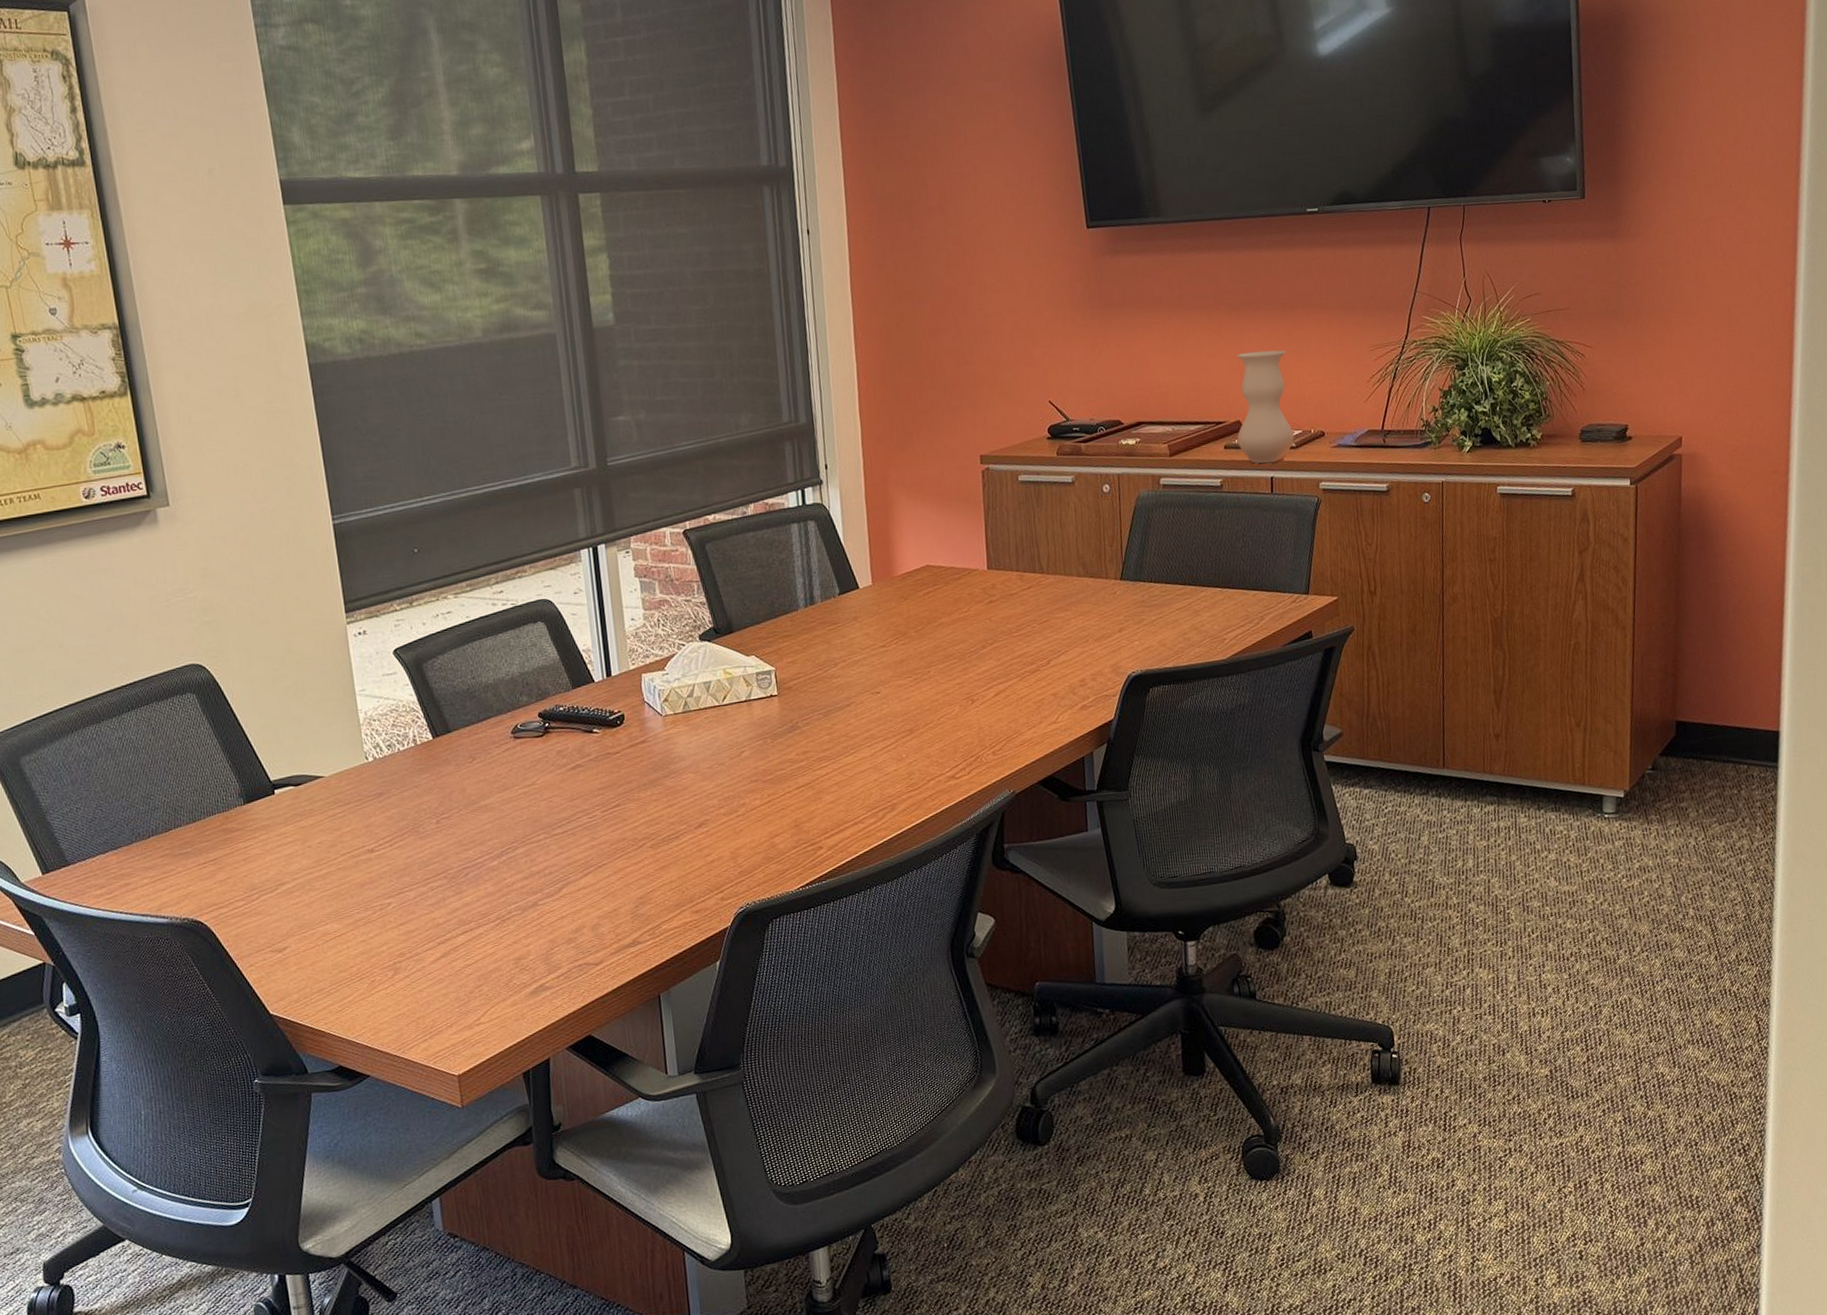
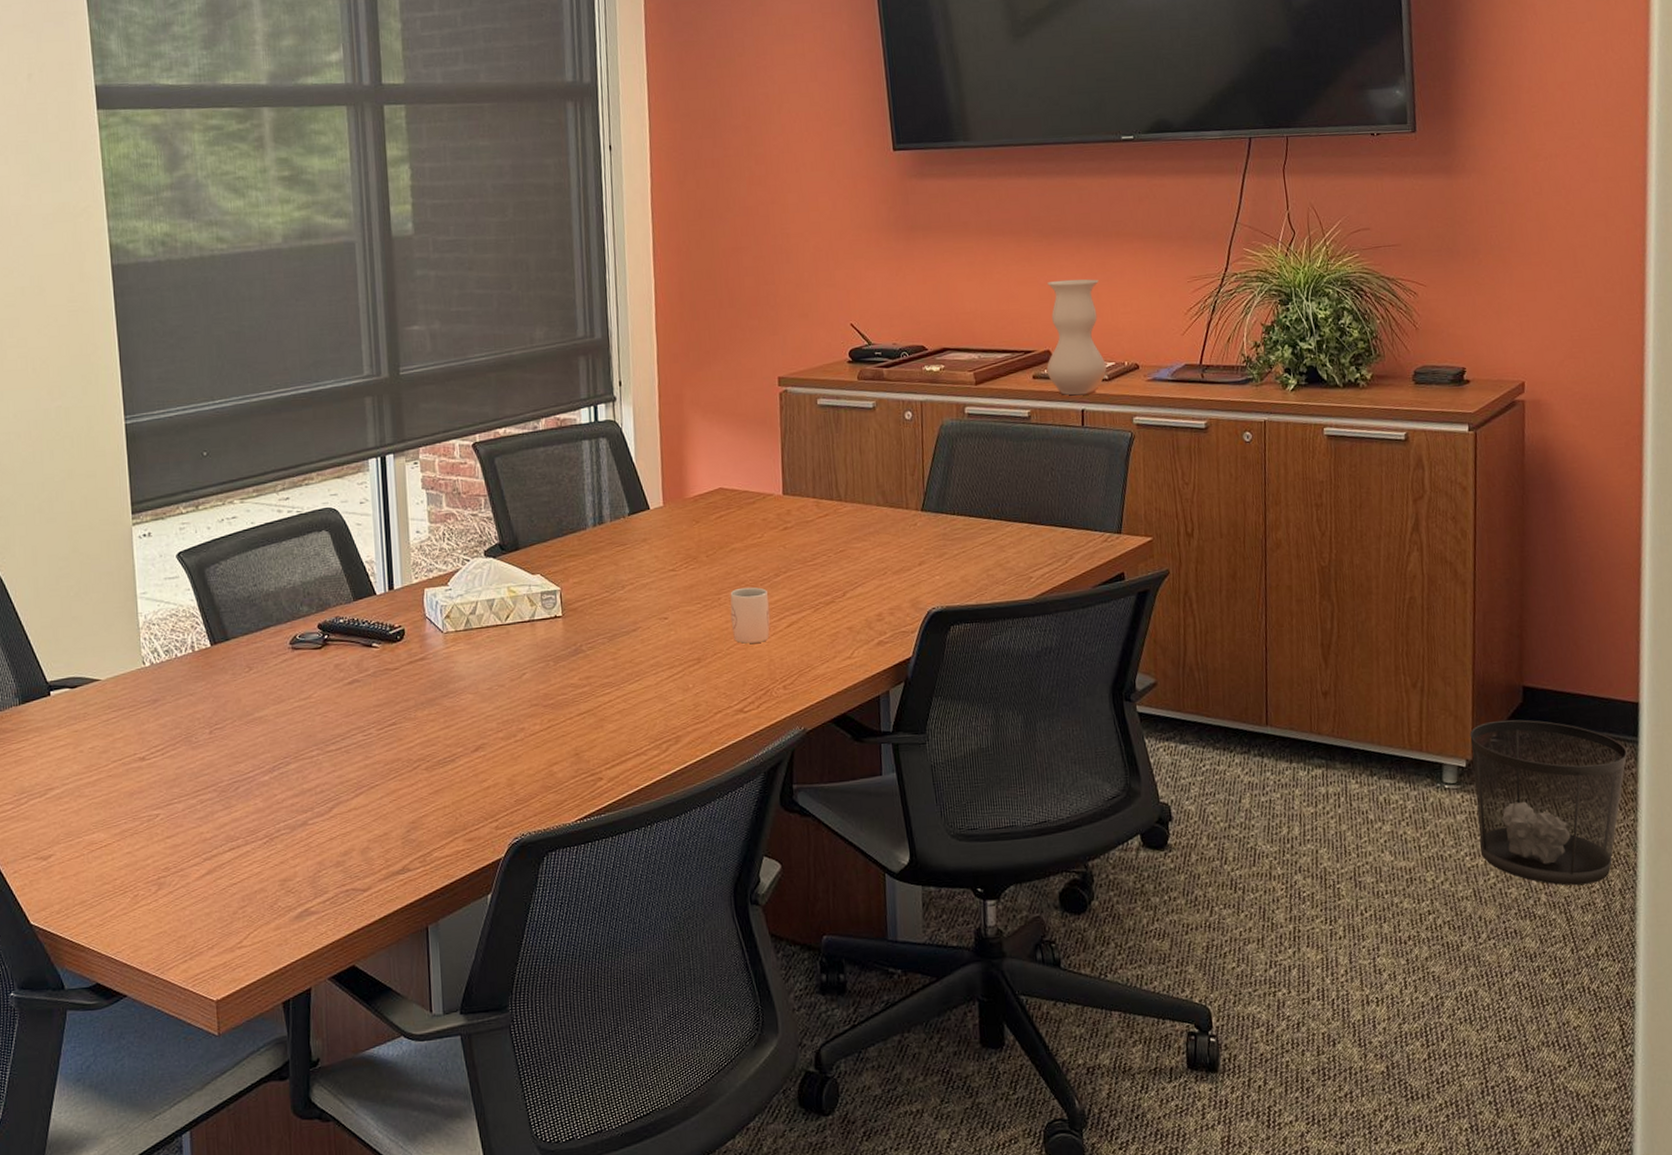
mug: none [939,659,979,714] -> present [729,587,771,644]
waste bin: none [1627,751,1768,900] -> present [1469,719,1628,885]

